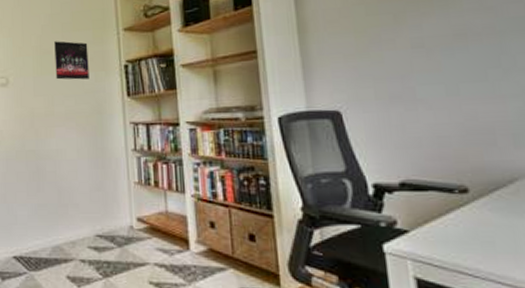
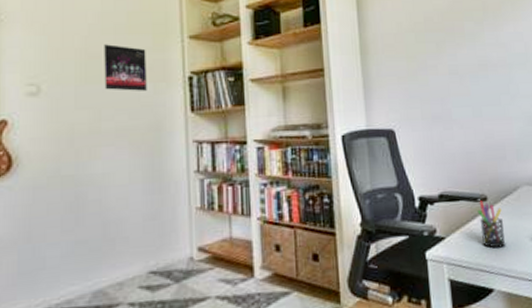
pen holder: none [454,192,498,249] -> present [477,200,506,248]

